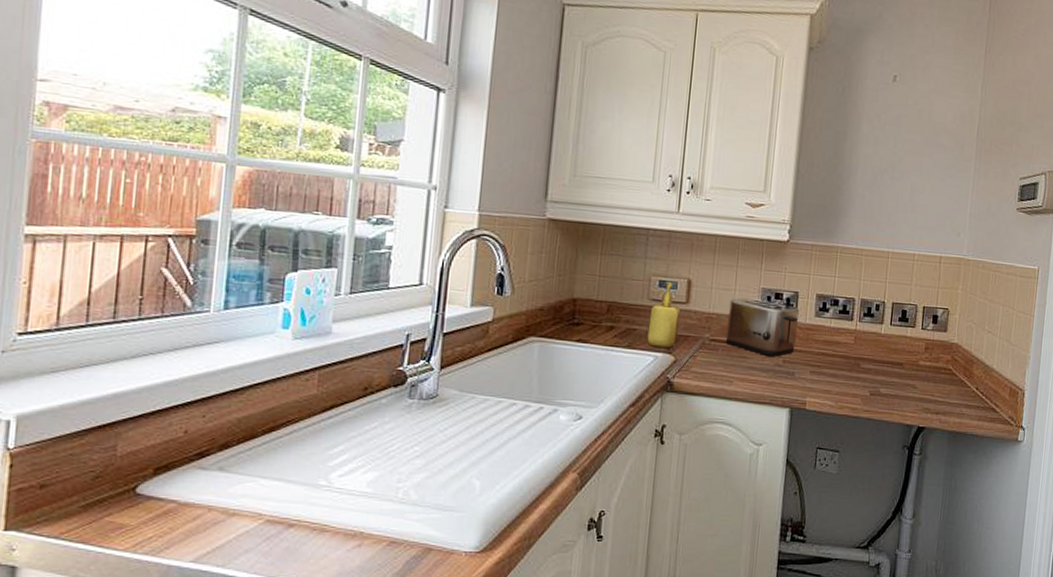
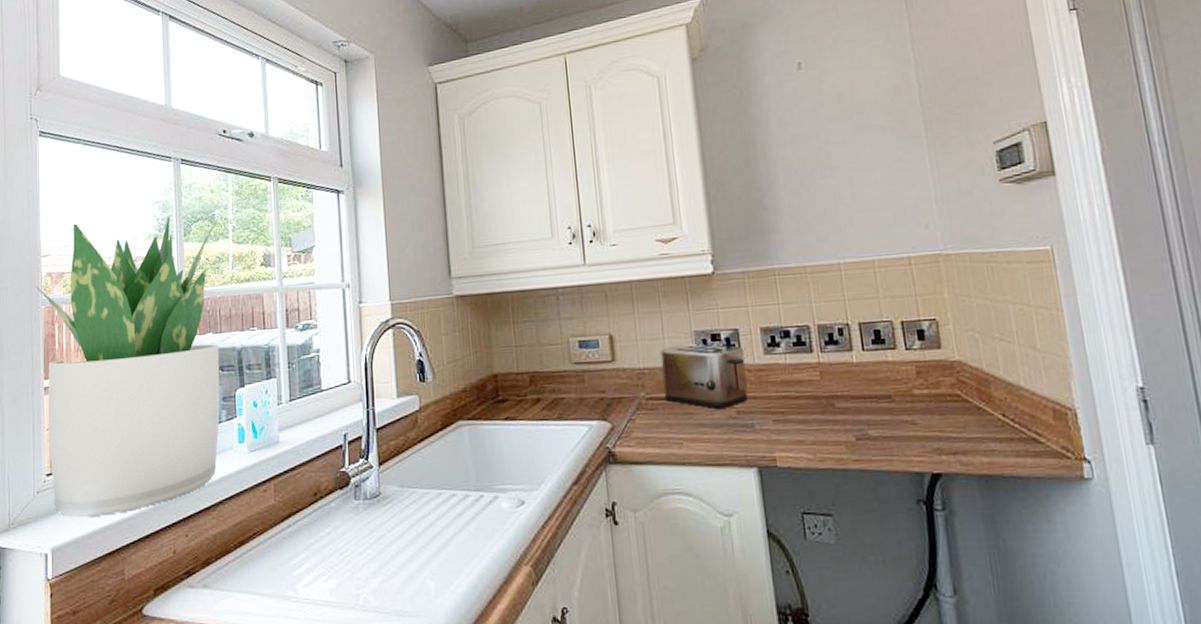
planter: none [23,50,288,386] -> present [35,216,220,517]
soap dispenser: present [647,281,681,348] -> none [574,340,610,415]

